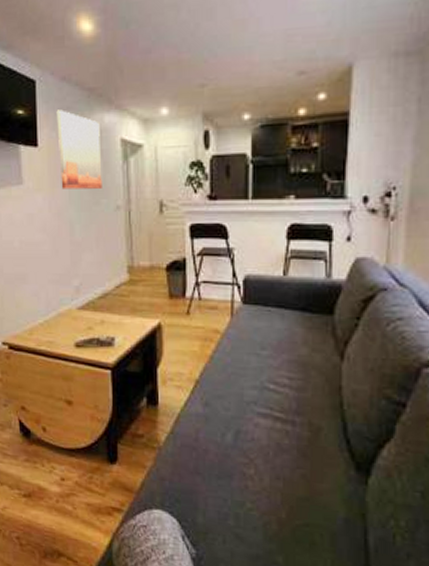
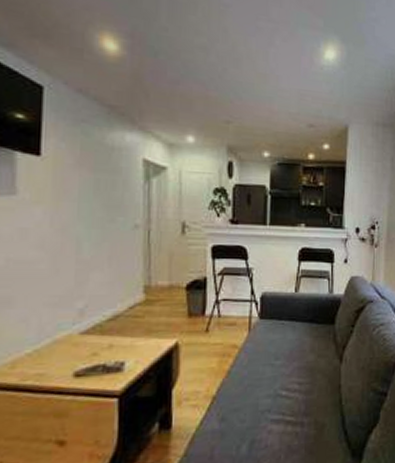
wall art: present [56,109,103,189] -> none [67,121,120,206]

